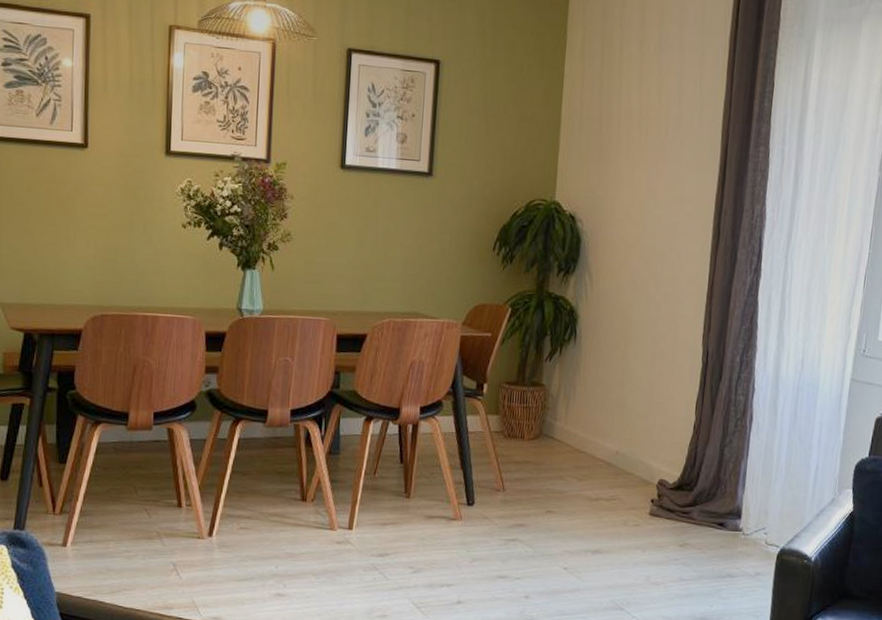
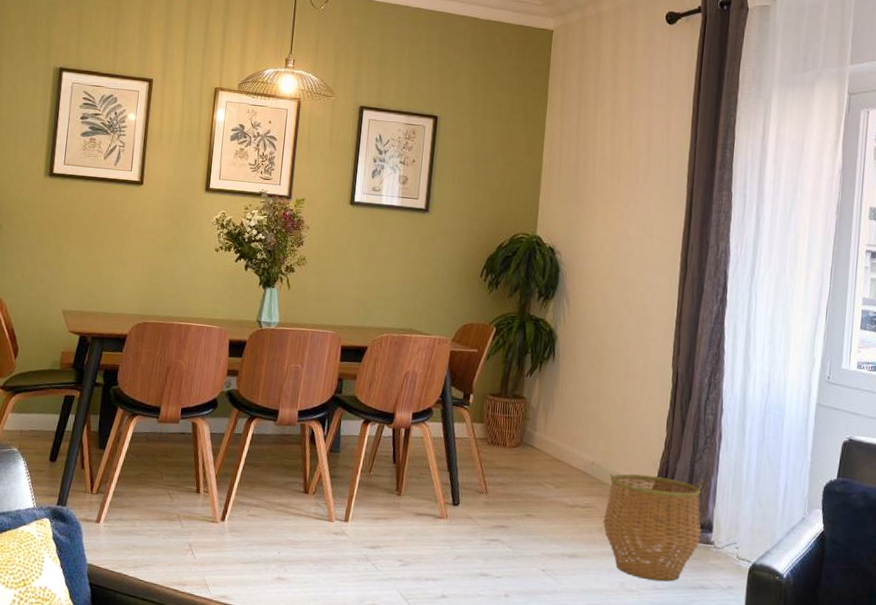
basket: none [627,462,731,572] -> present [602,473,702,582]

